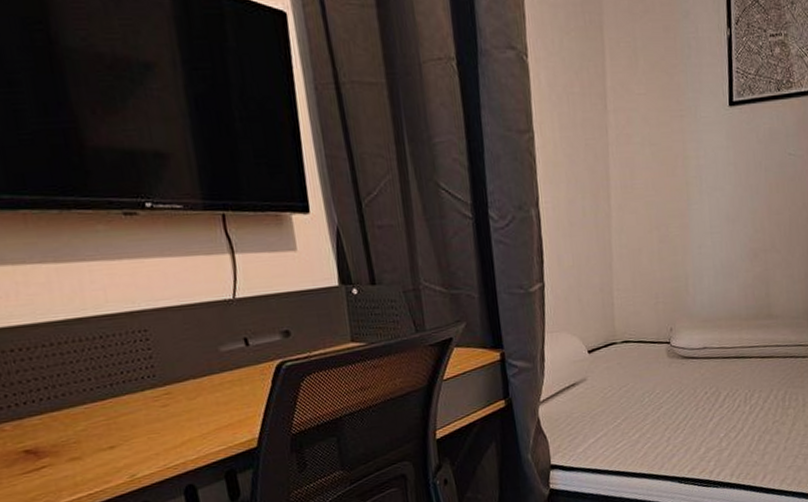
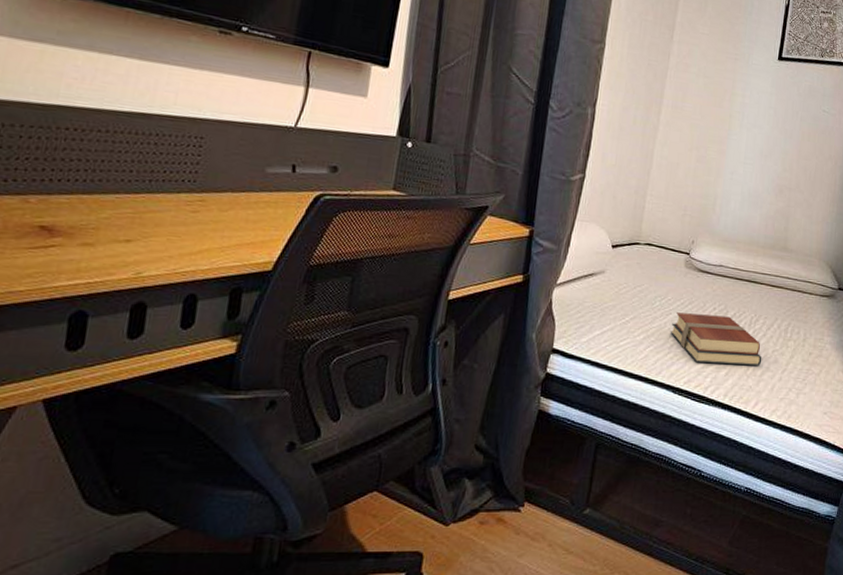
books: none [665,397,764,450] -> present [671,312,762,366]

